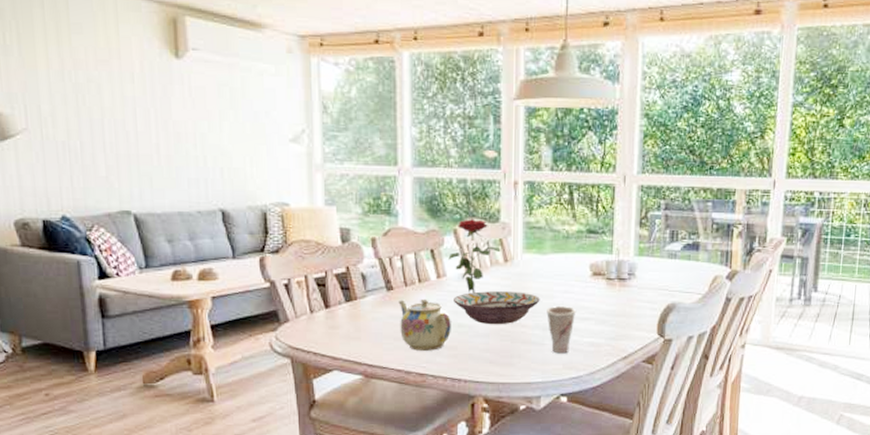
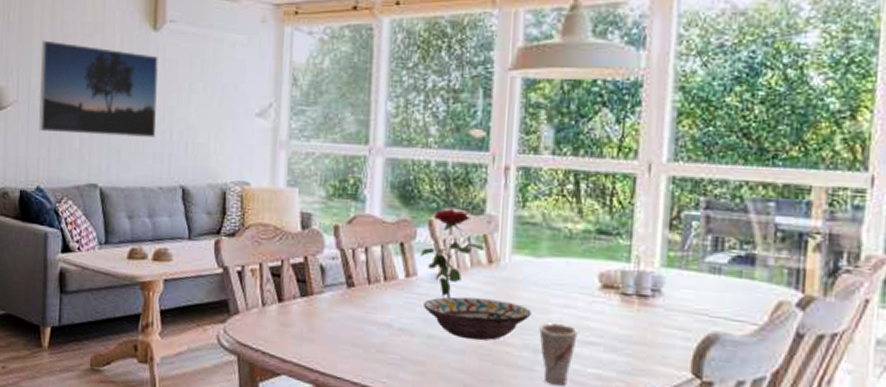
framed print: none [48,65,189,165] -> present [39,40,159,138]
teapot: present [398,299,451,351] -> none [359,299,419,364]

